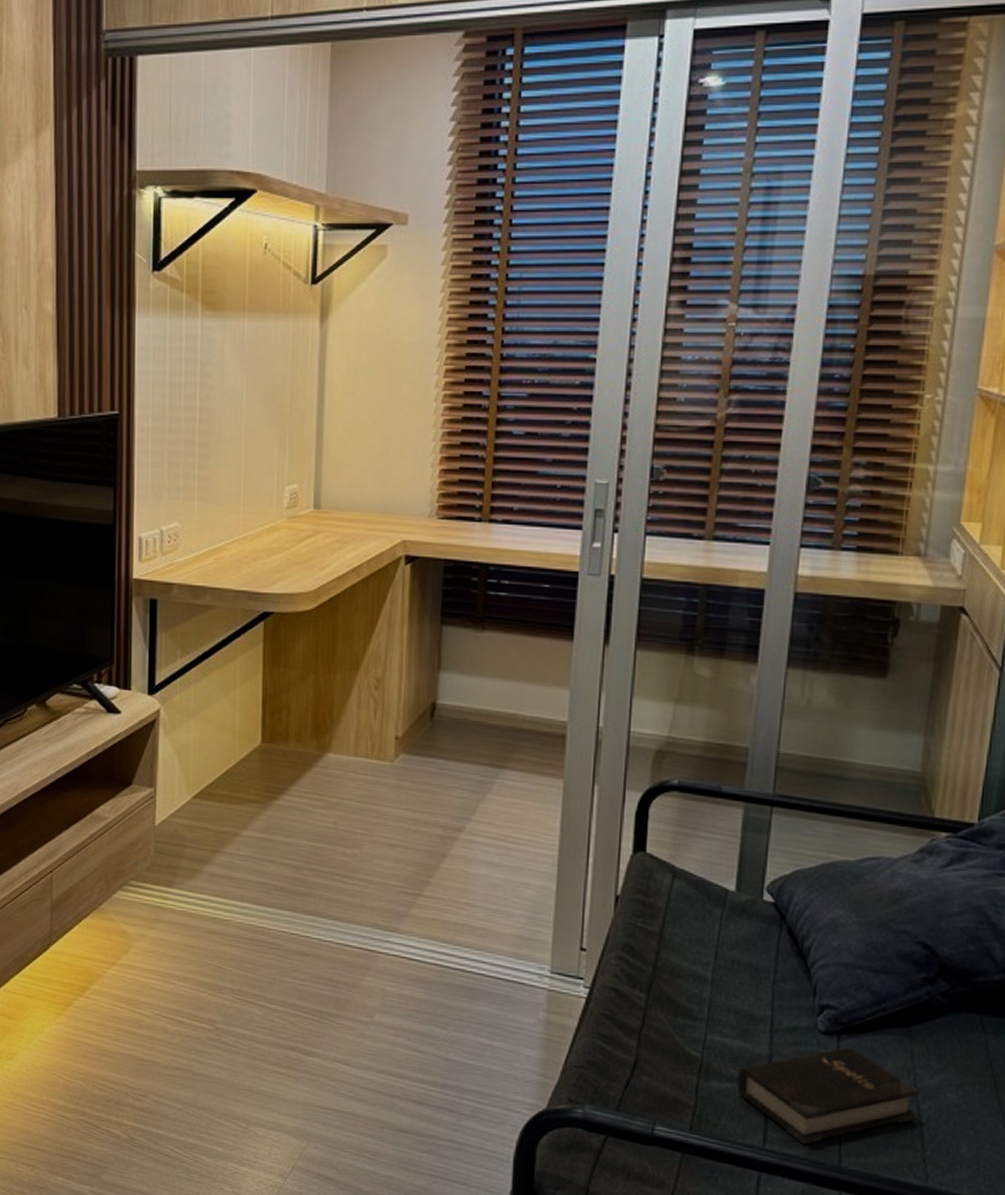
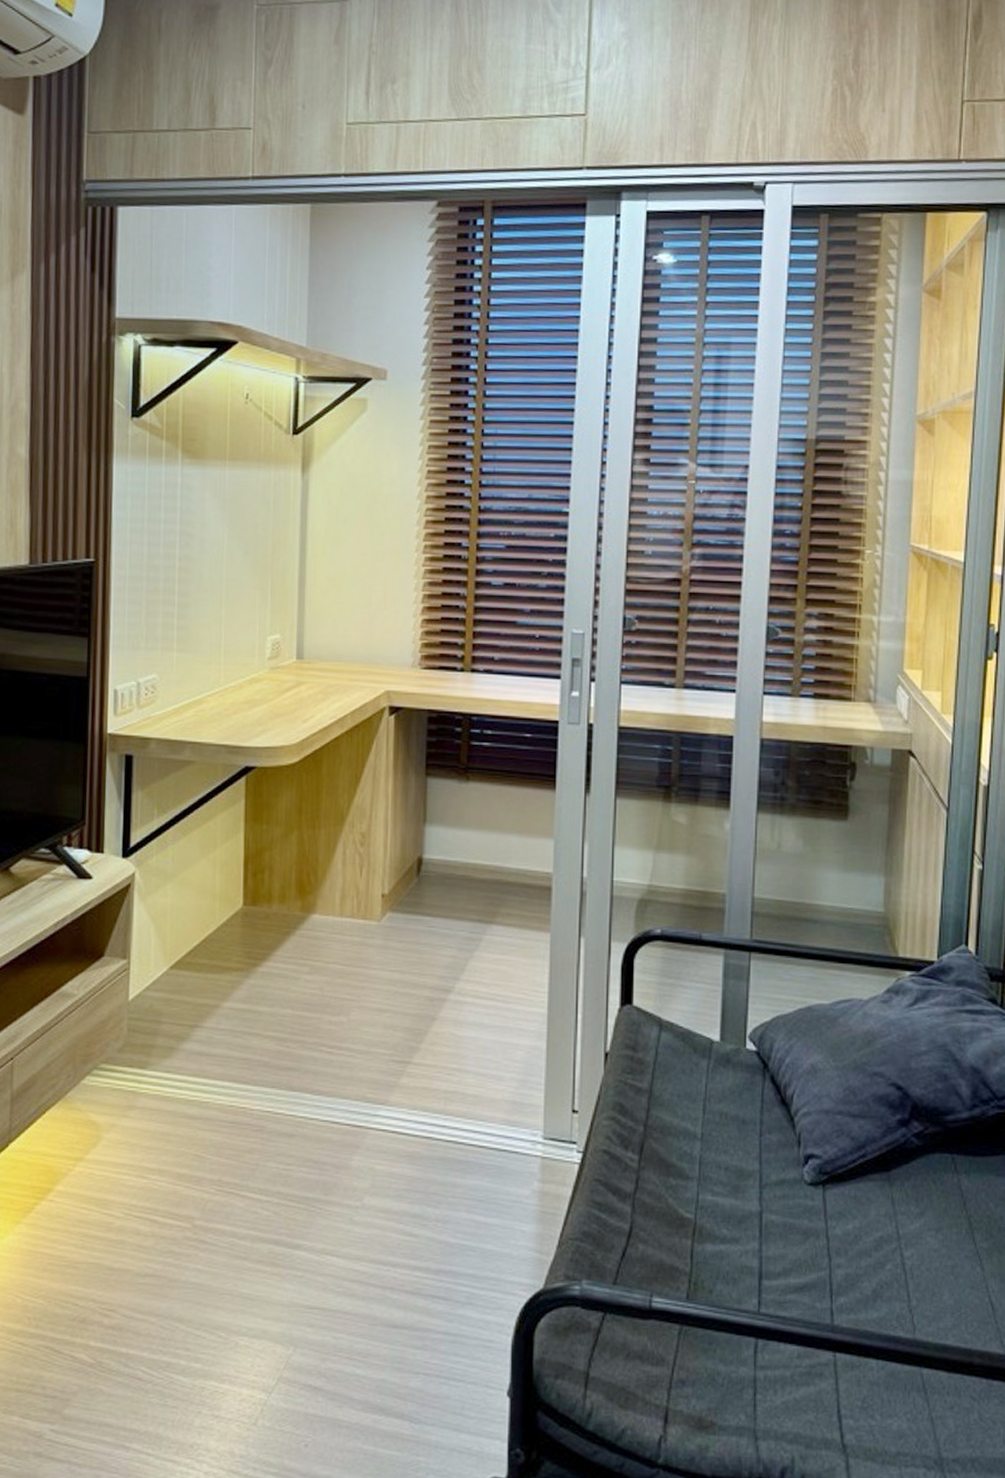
hardback book: present [737,1047,918,1145] -> none [730,1197,901,1305]

